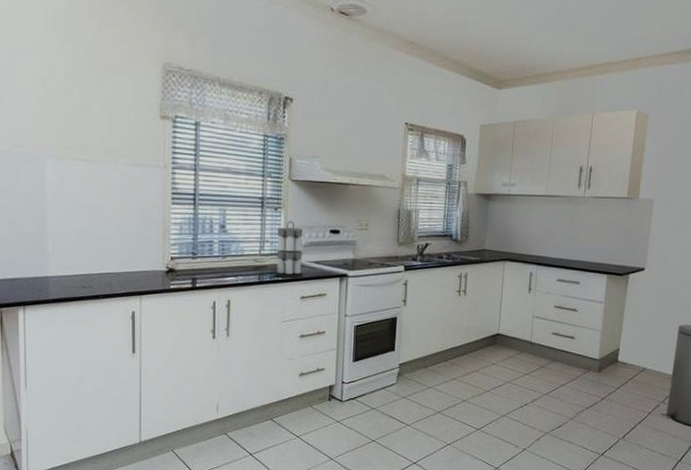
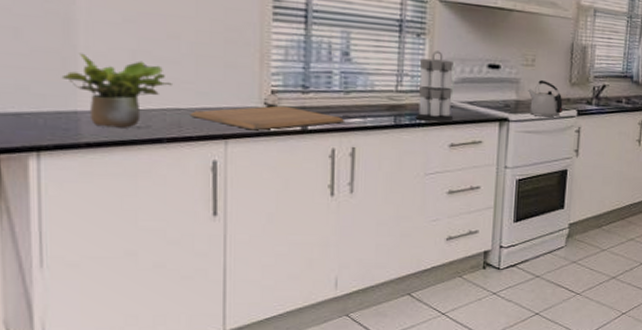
potted plant: none [38,235,107,288] -> present [61,53,174,128]
chopping board: none [117,269,223,288] -> present [190,105,346,131]
kettle: none [363,241,392,272] -> present [528,80,563,117]

